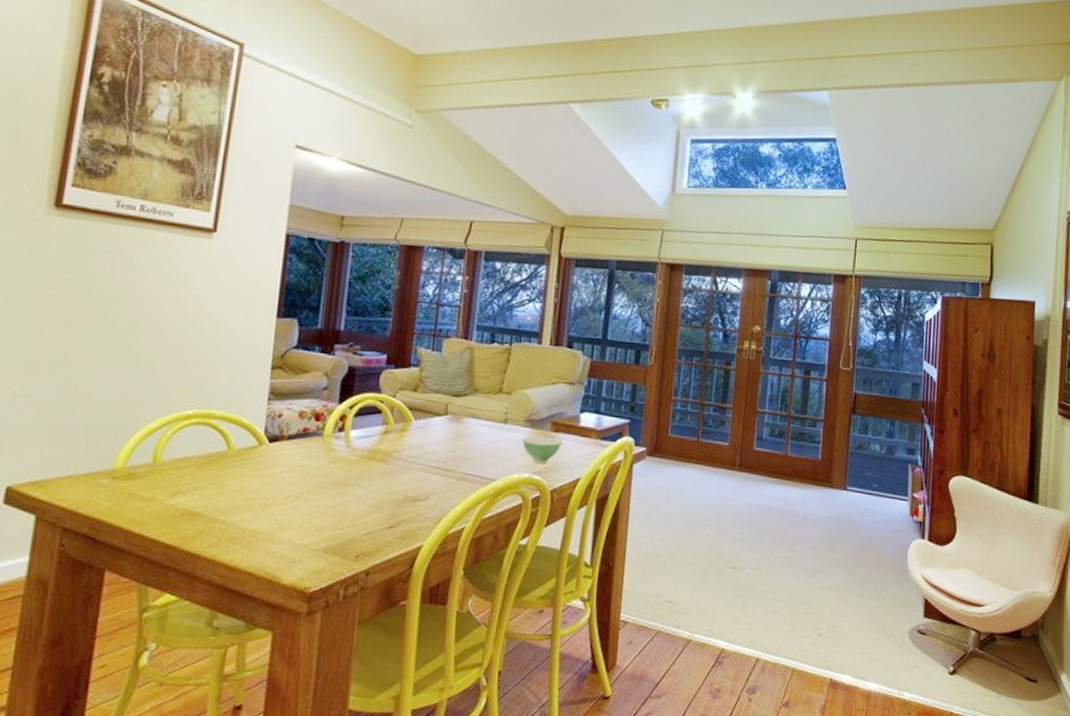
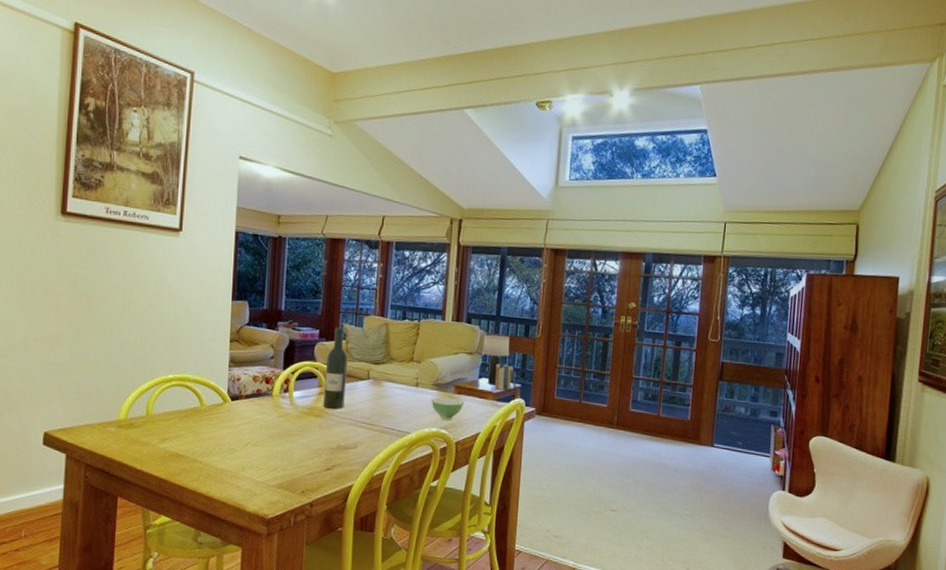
wine bottle: none [388,351,422,452] -> present [323,327,348,409]
table lamp: none [585,361,618,421] -> present [482,334,510,385]
books: none [598,395,626,427] -> present [494,363,518,391]

